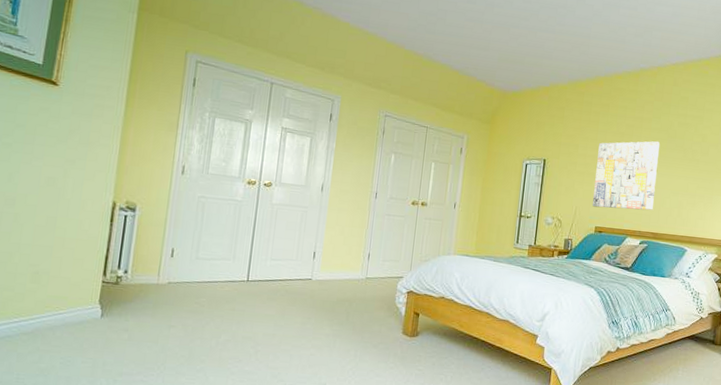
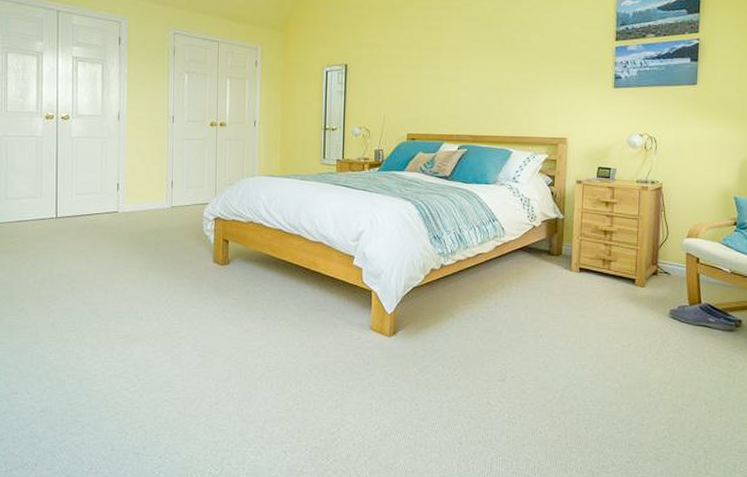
wall art: present [592,141,660,210] -> none [402,31,473,113]

